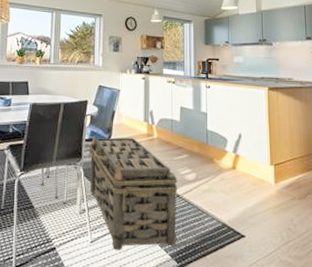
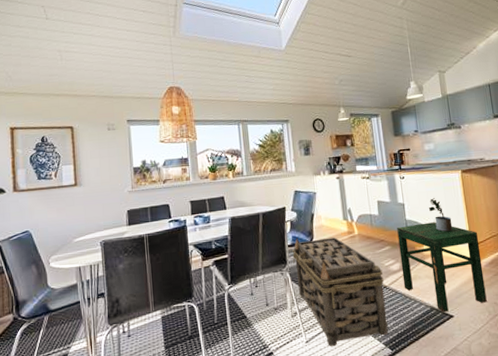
stool: none [197,135,281,231] -> present [397,222,487,313]
potted plant: none [232,112,254,148] -> present [429,198,453,232]

